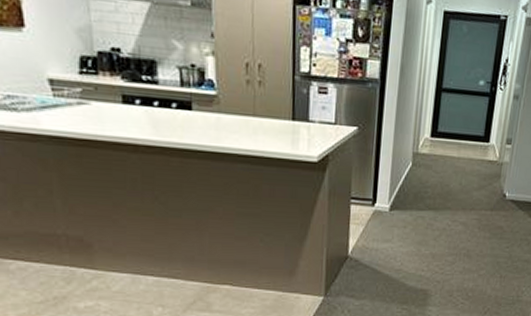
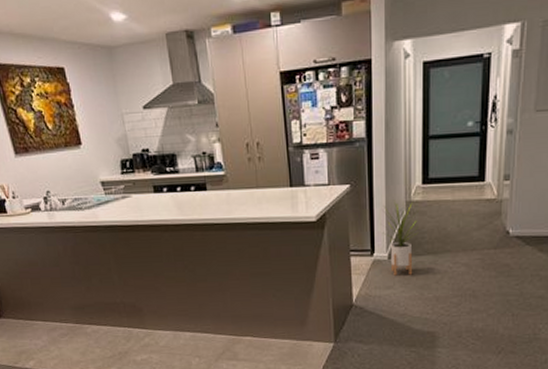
house plant: none [387,150,426,230] -> present [383,201,420,276]

